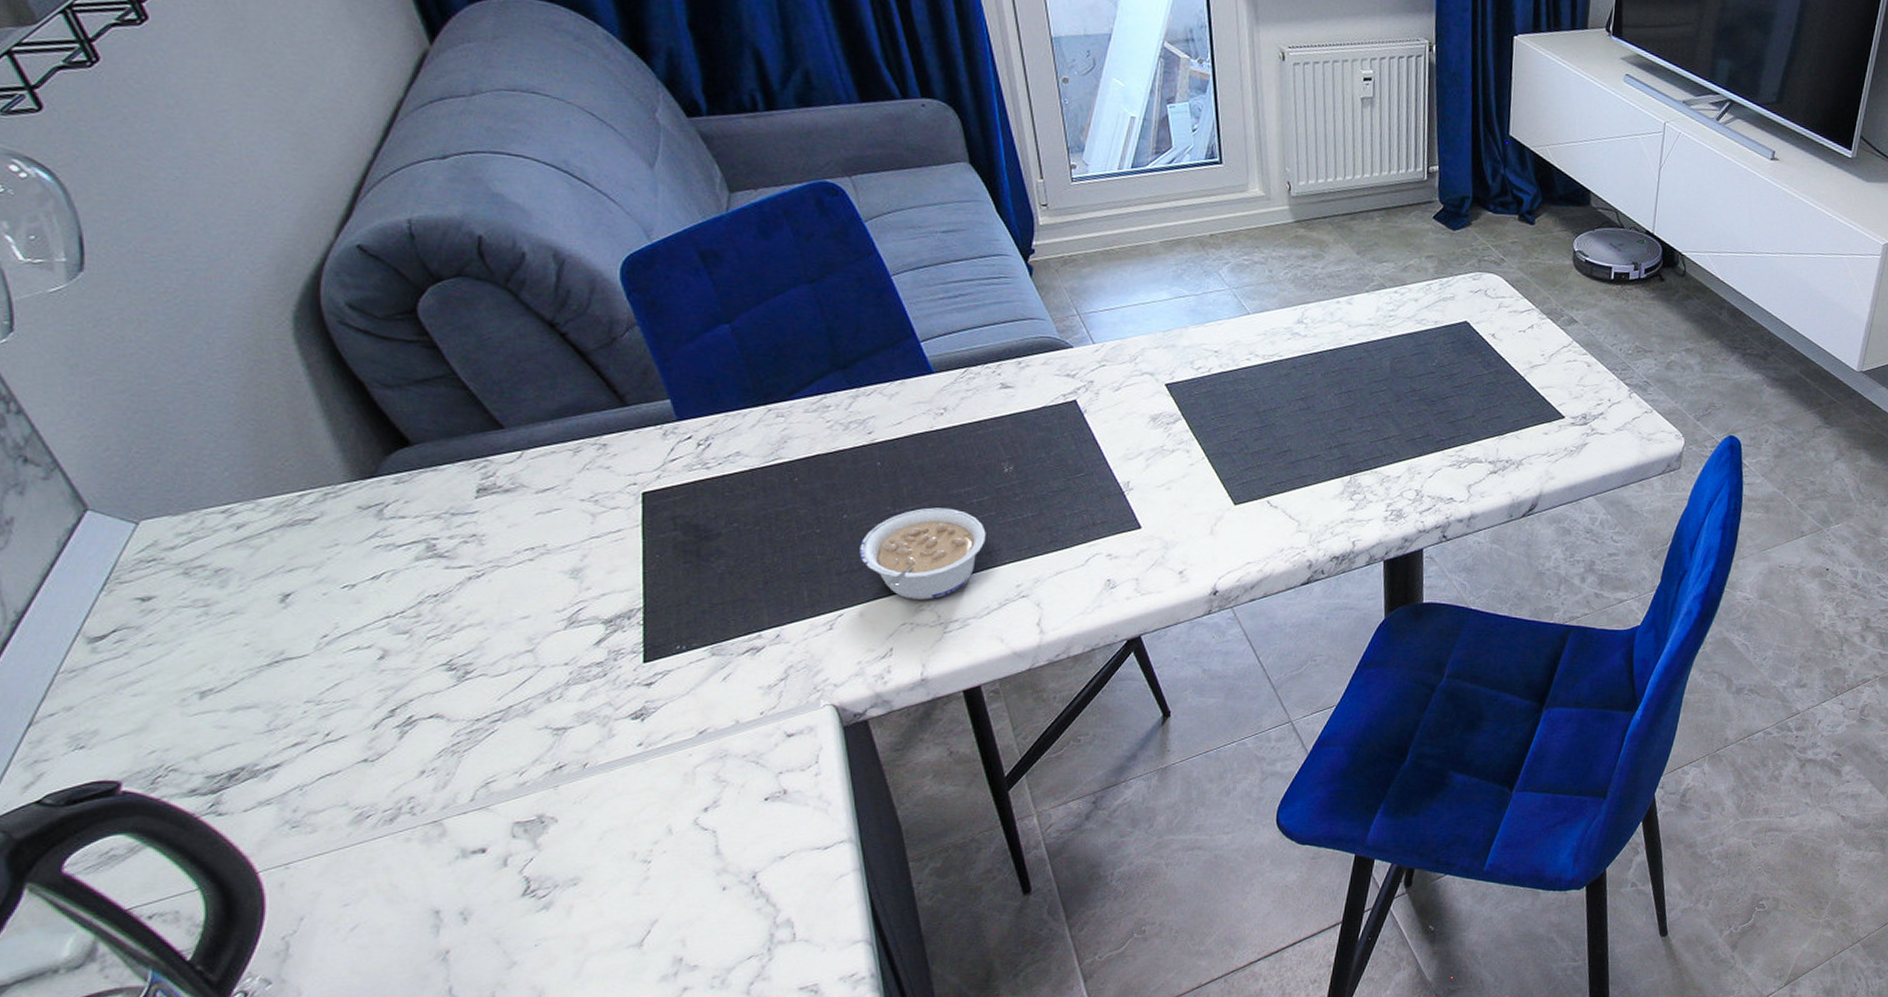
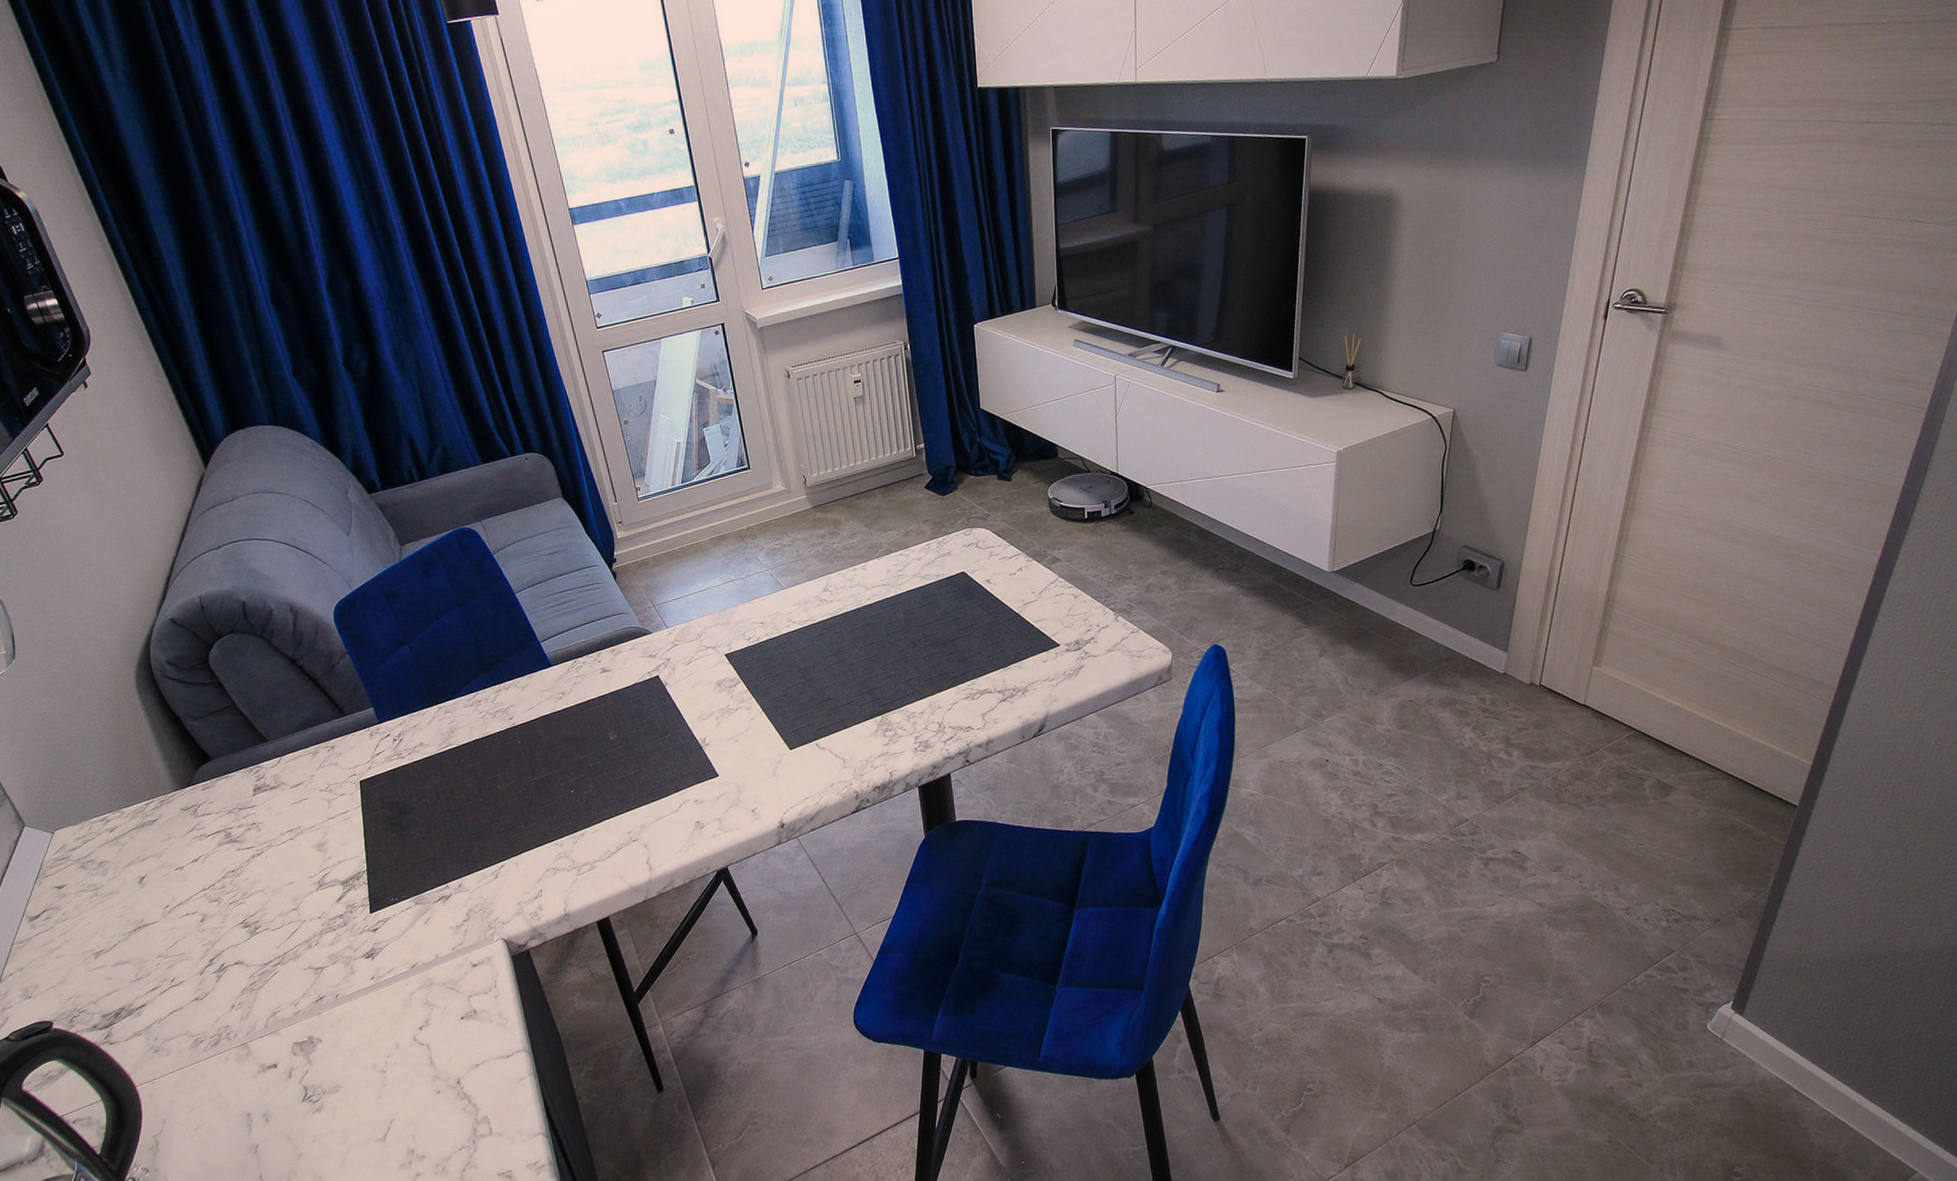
legume: present [860,507,986,600] -> none [511,773,602,849]

